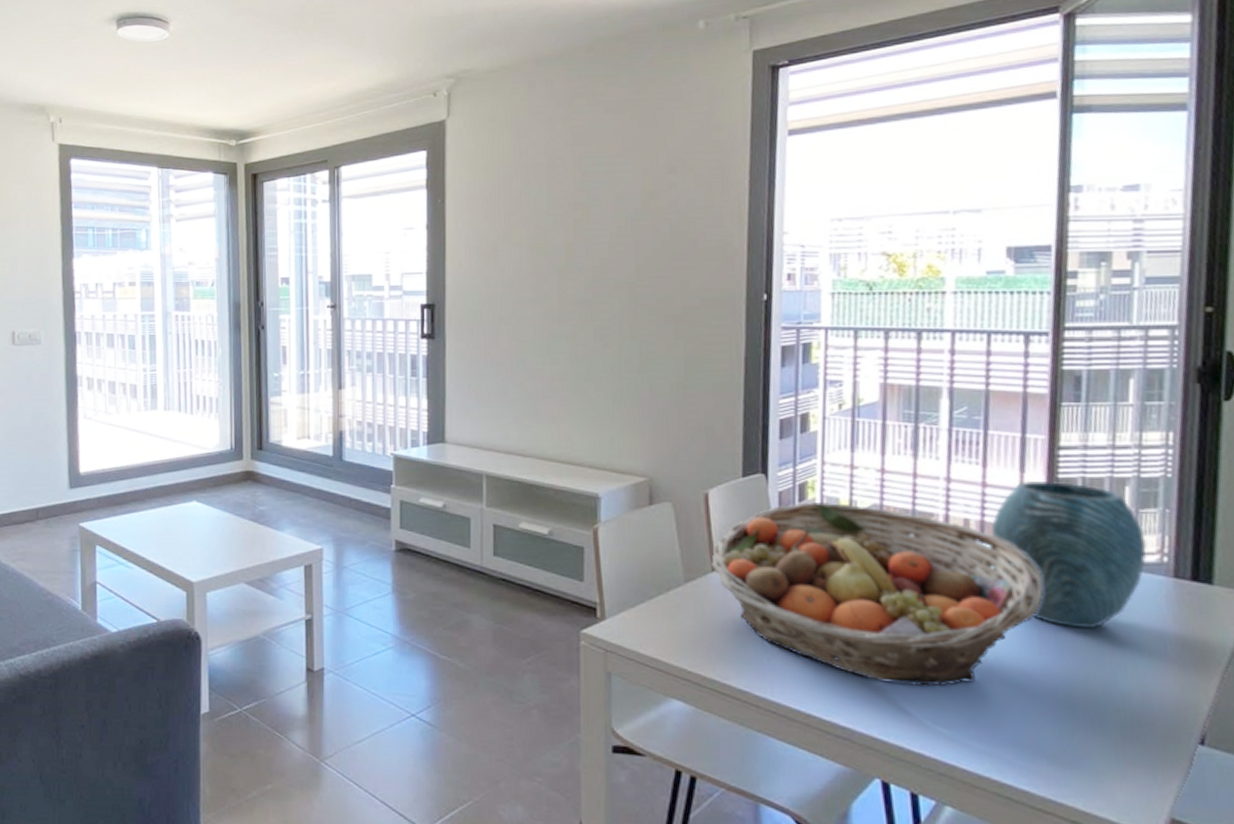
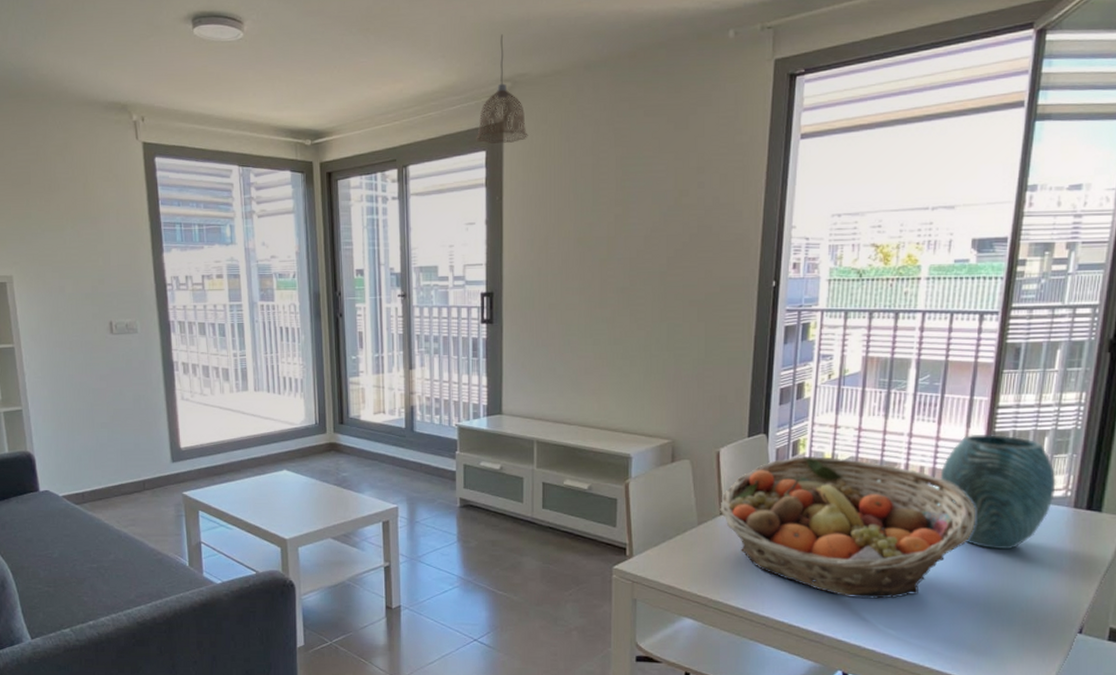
pendant lamp: none [415,29,474,143] -> present [476,34,528,144]

